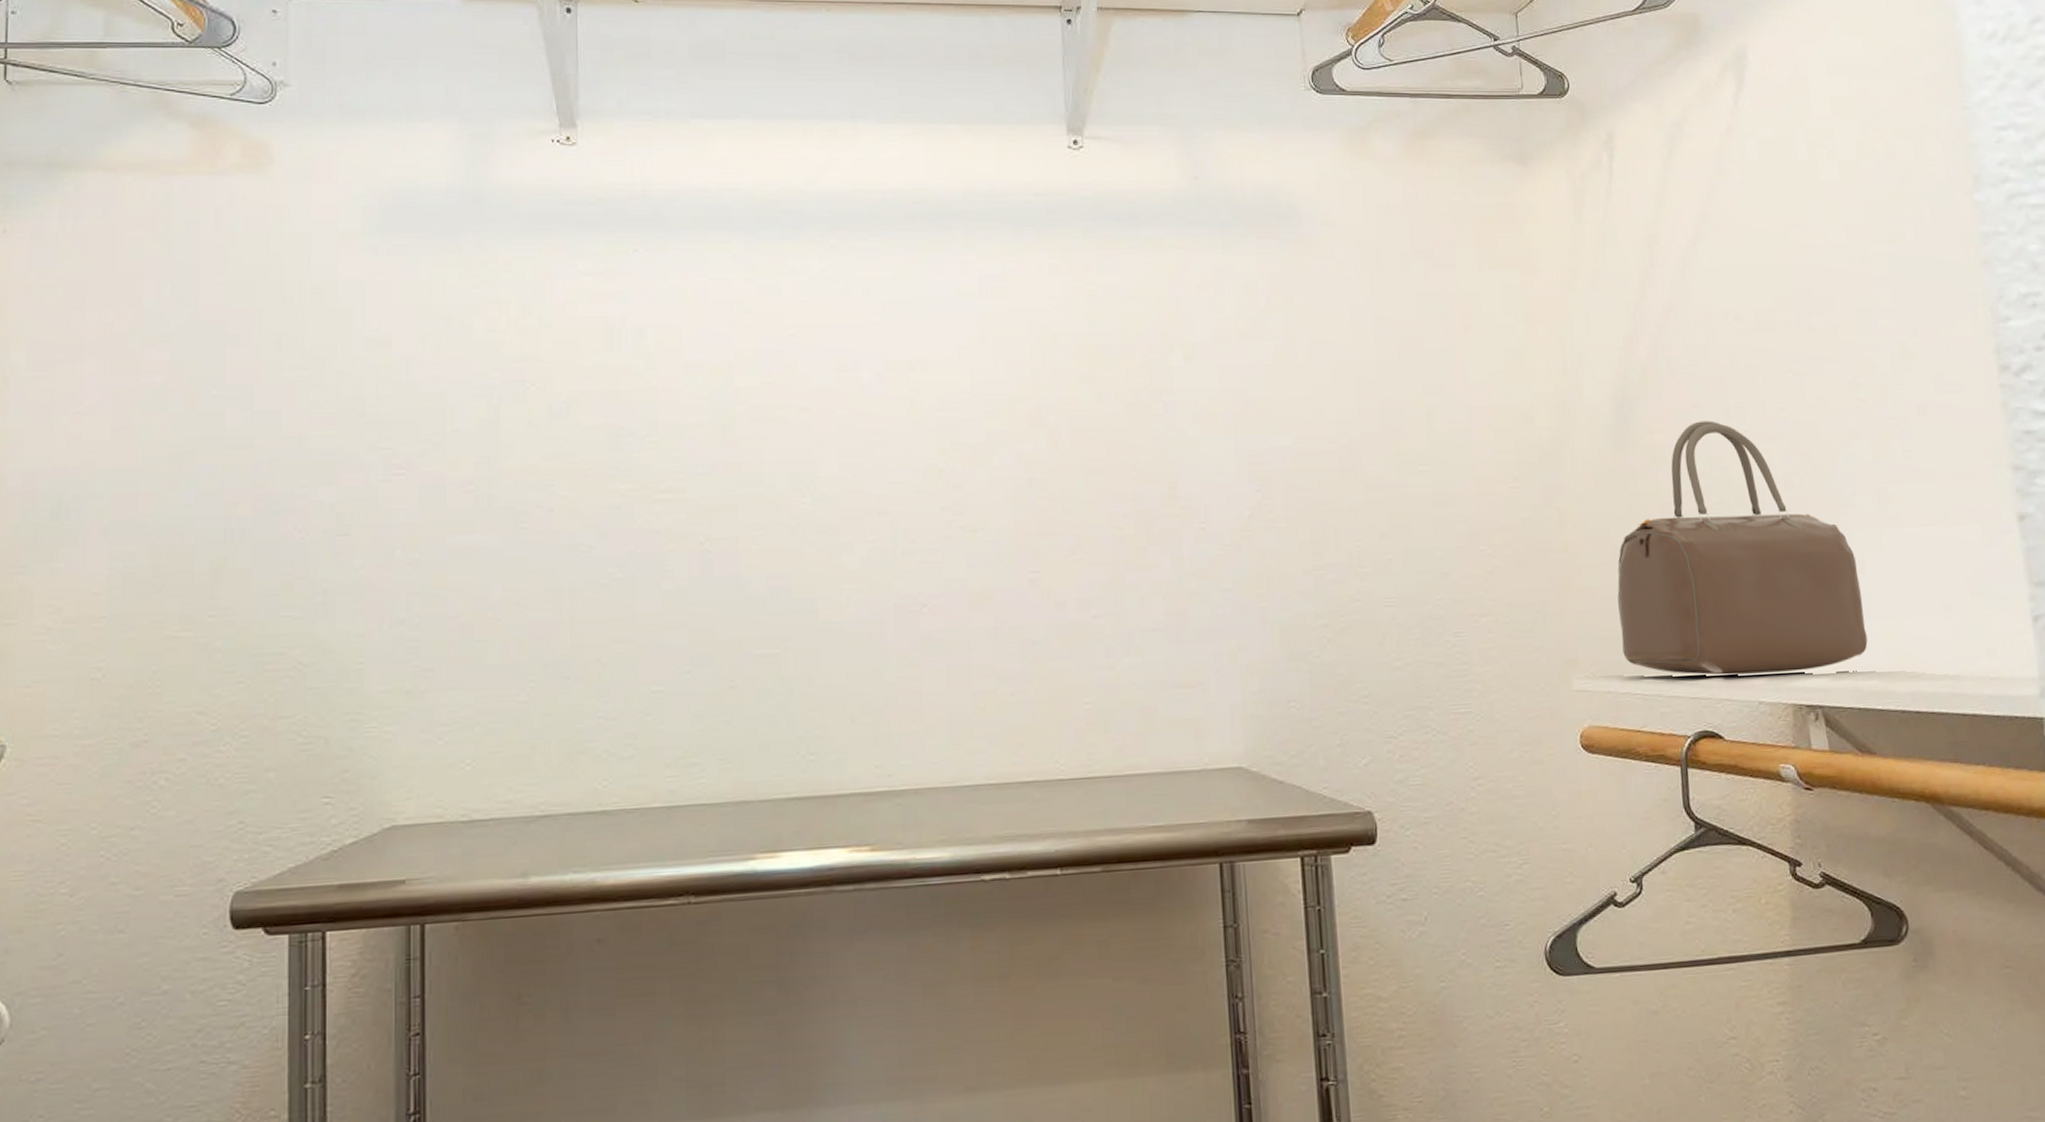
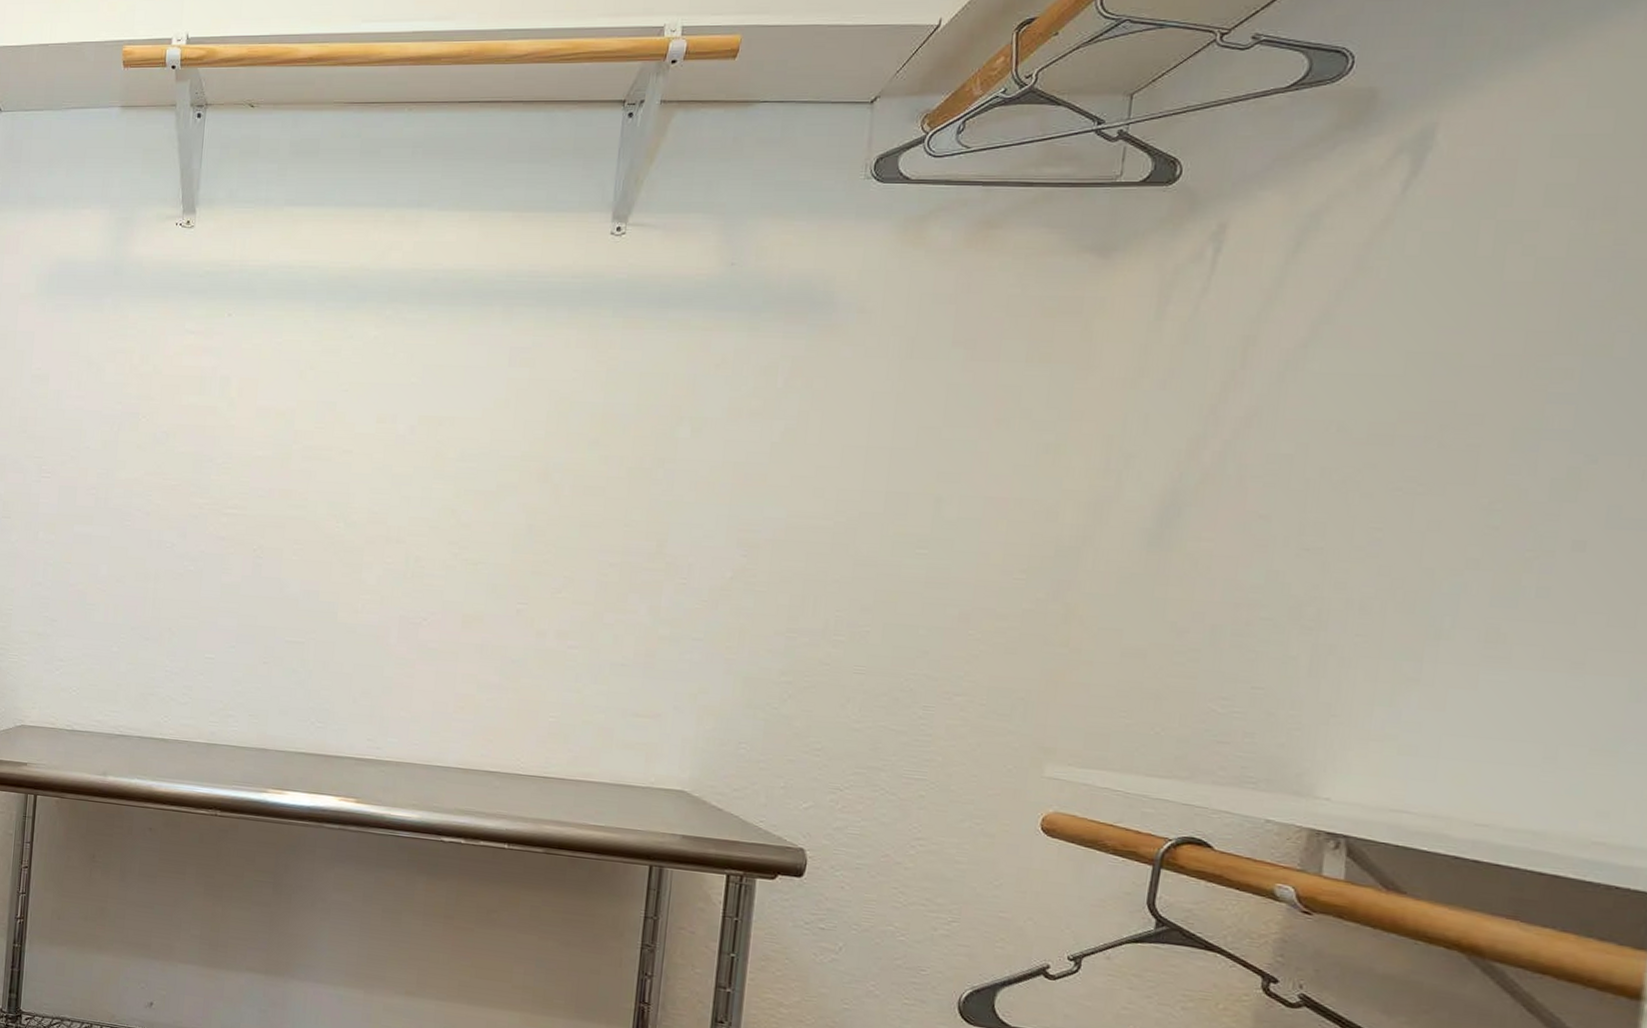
handbag: present [1617,421,1868,675] -> none [1110,533,1436,799]

